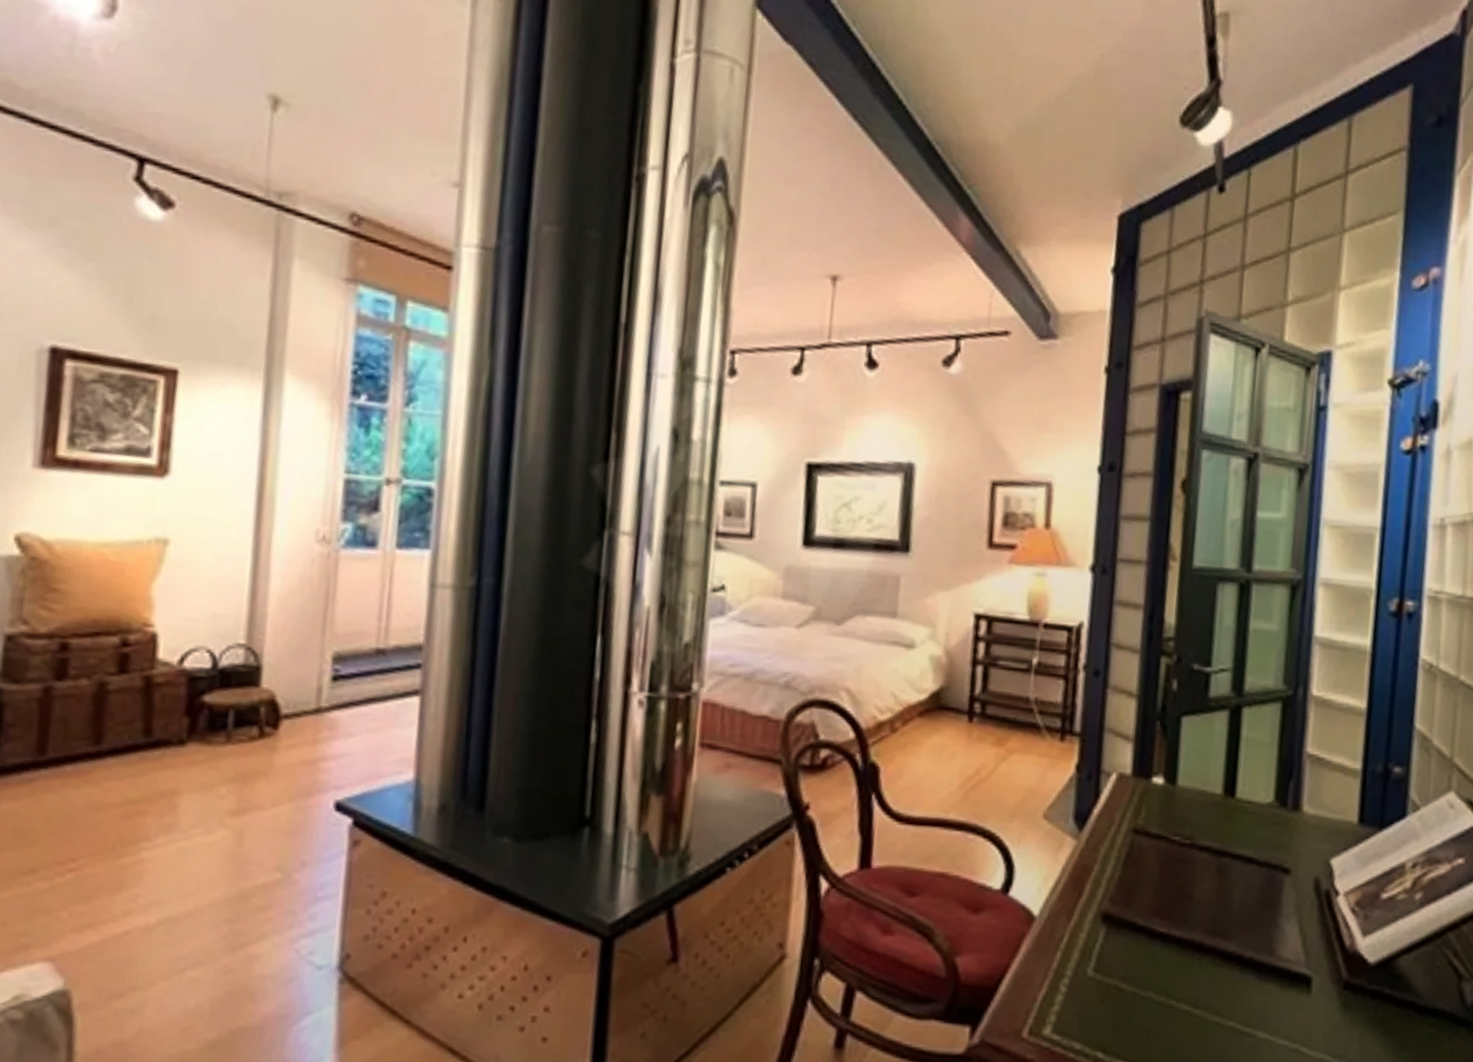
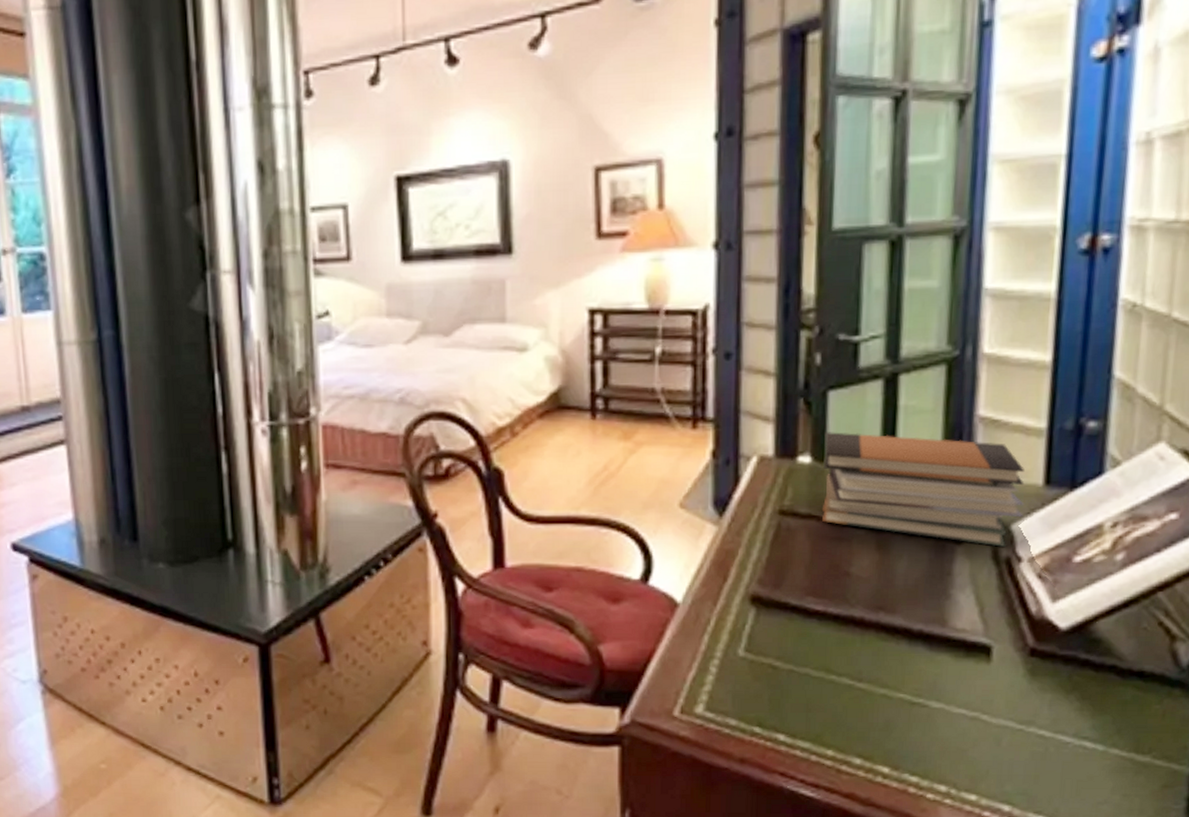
book stack: none [1171,754,1343,880] -> present [822,431,1025,547]

